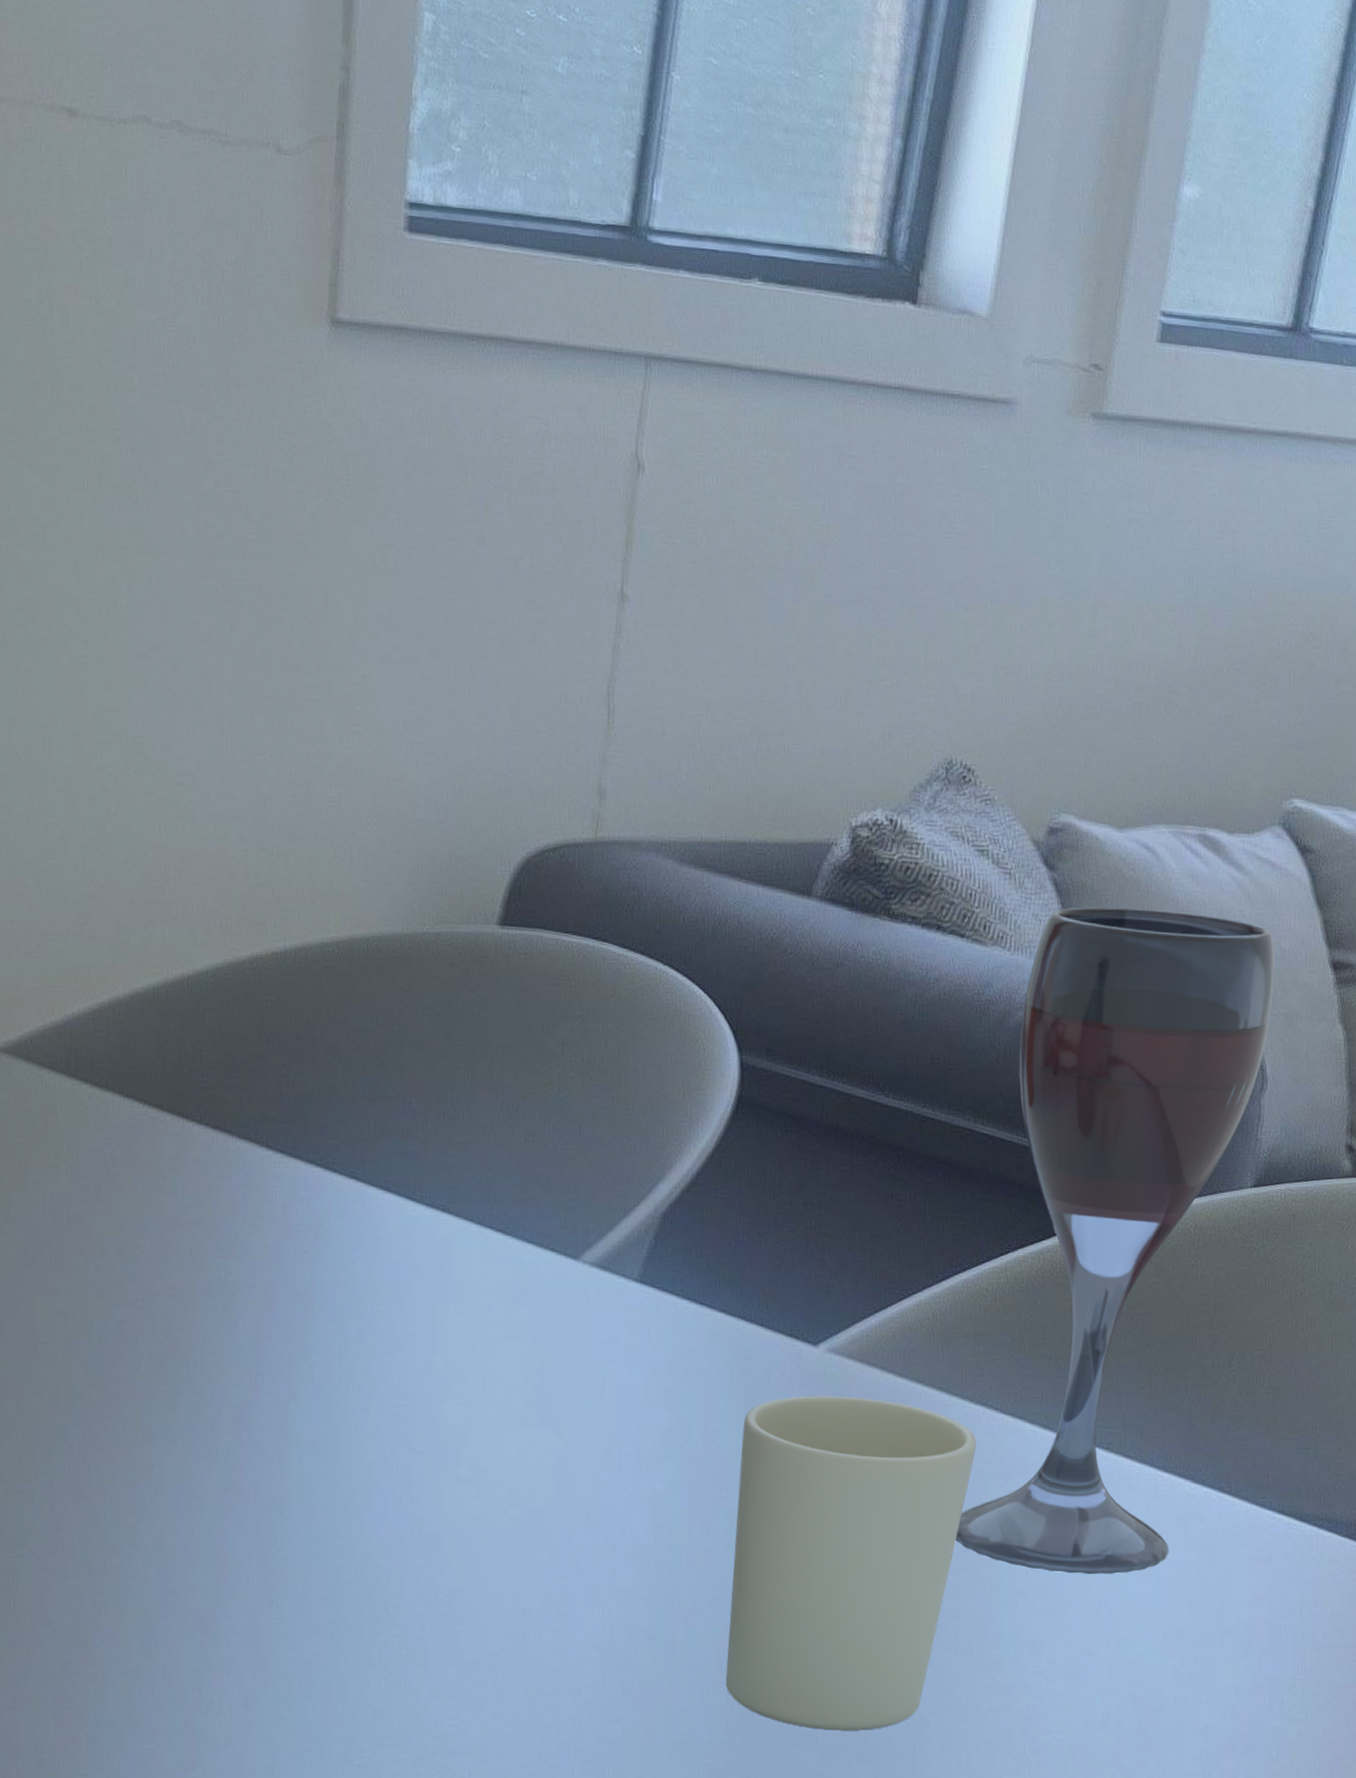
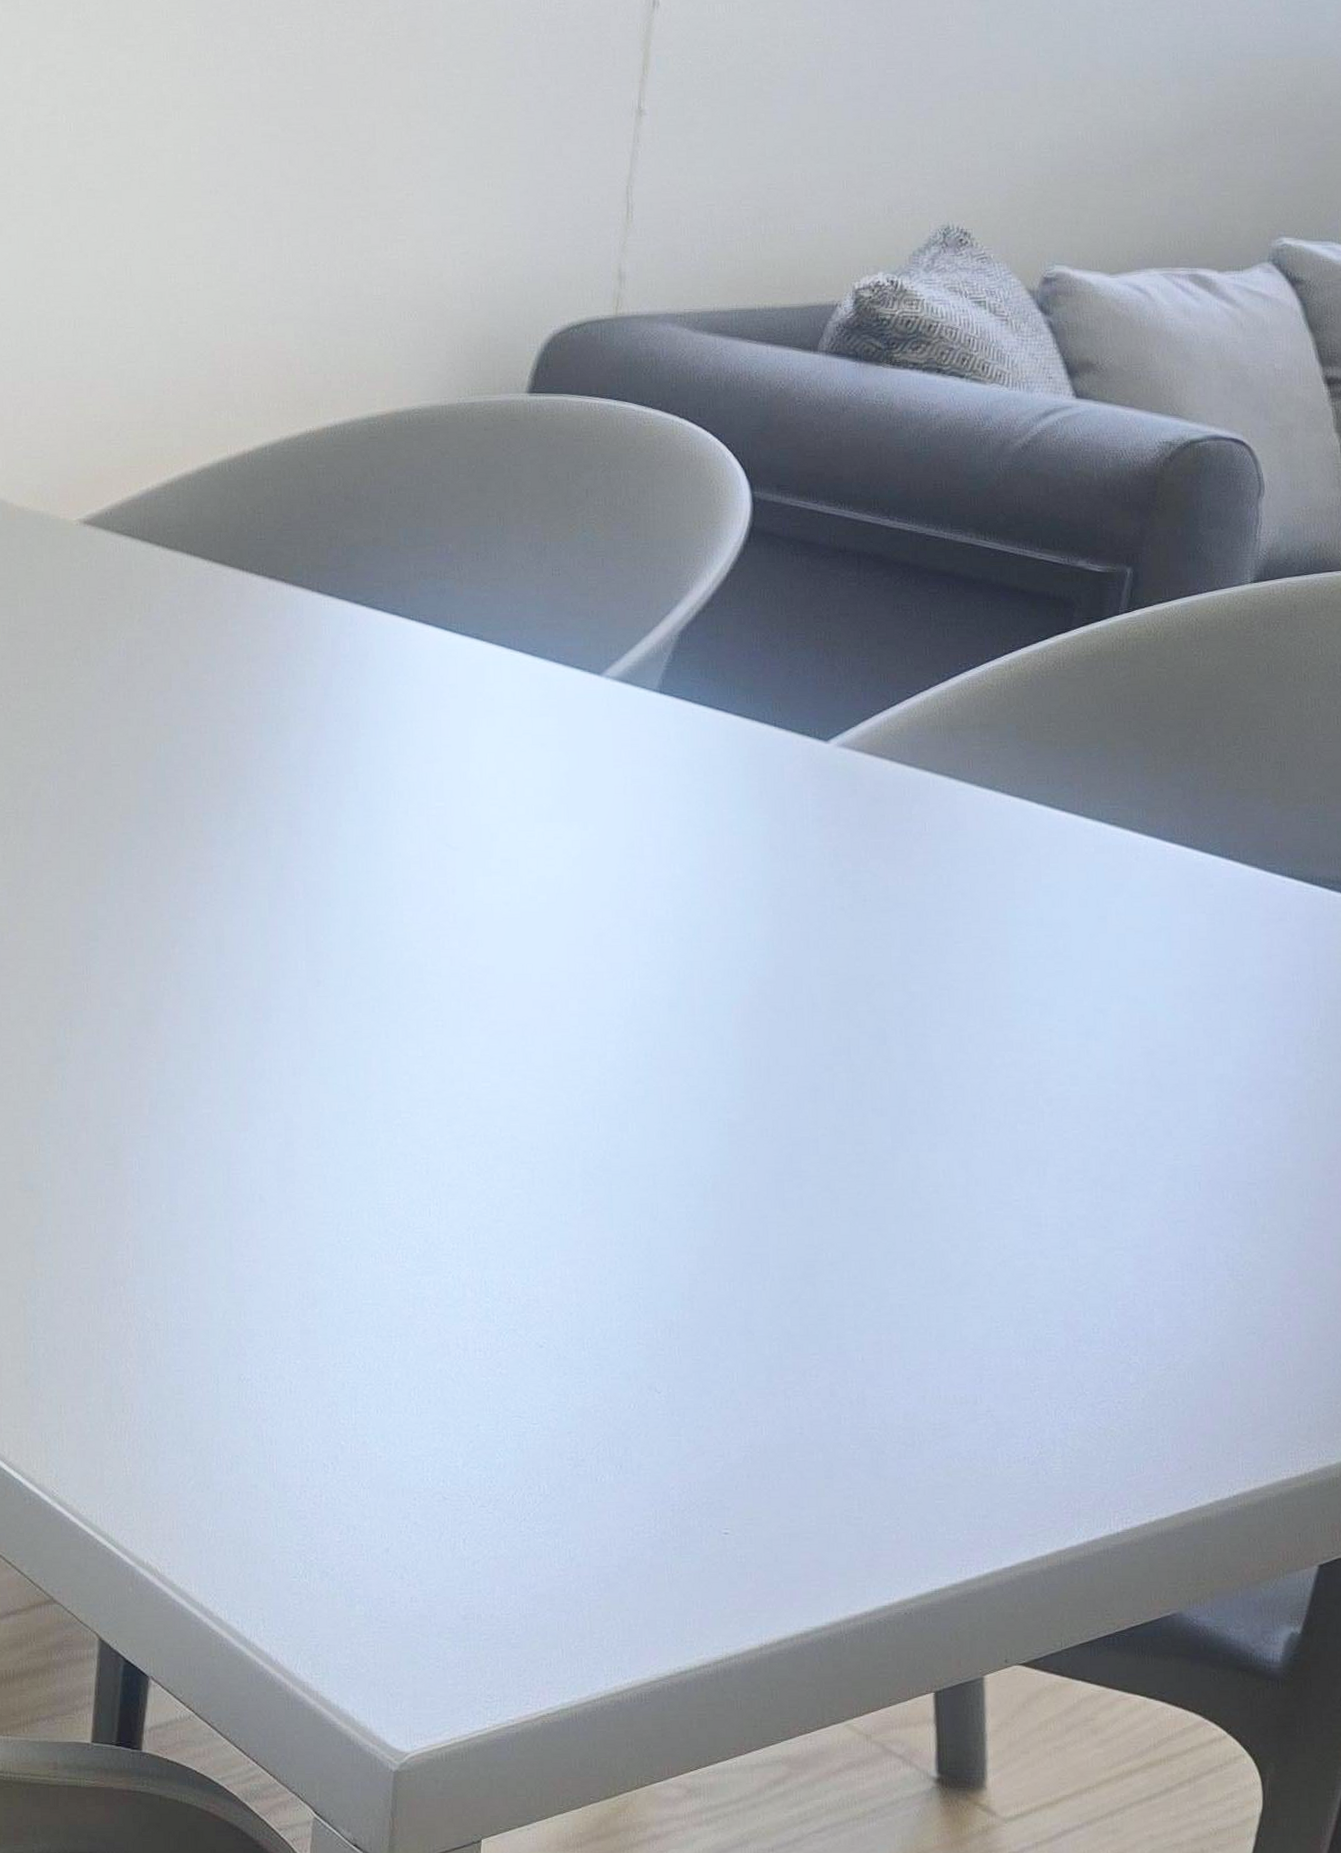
mug: present [725,1395,977,1731] -> none [743,785,985,1087]
cup: present [955,907,1275,1575] -> none [965,343,1269,939]

